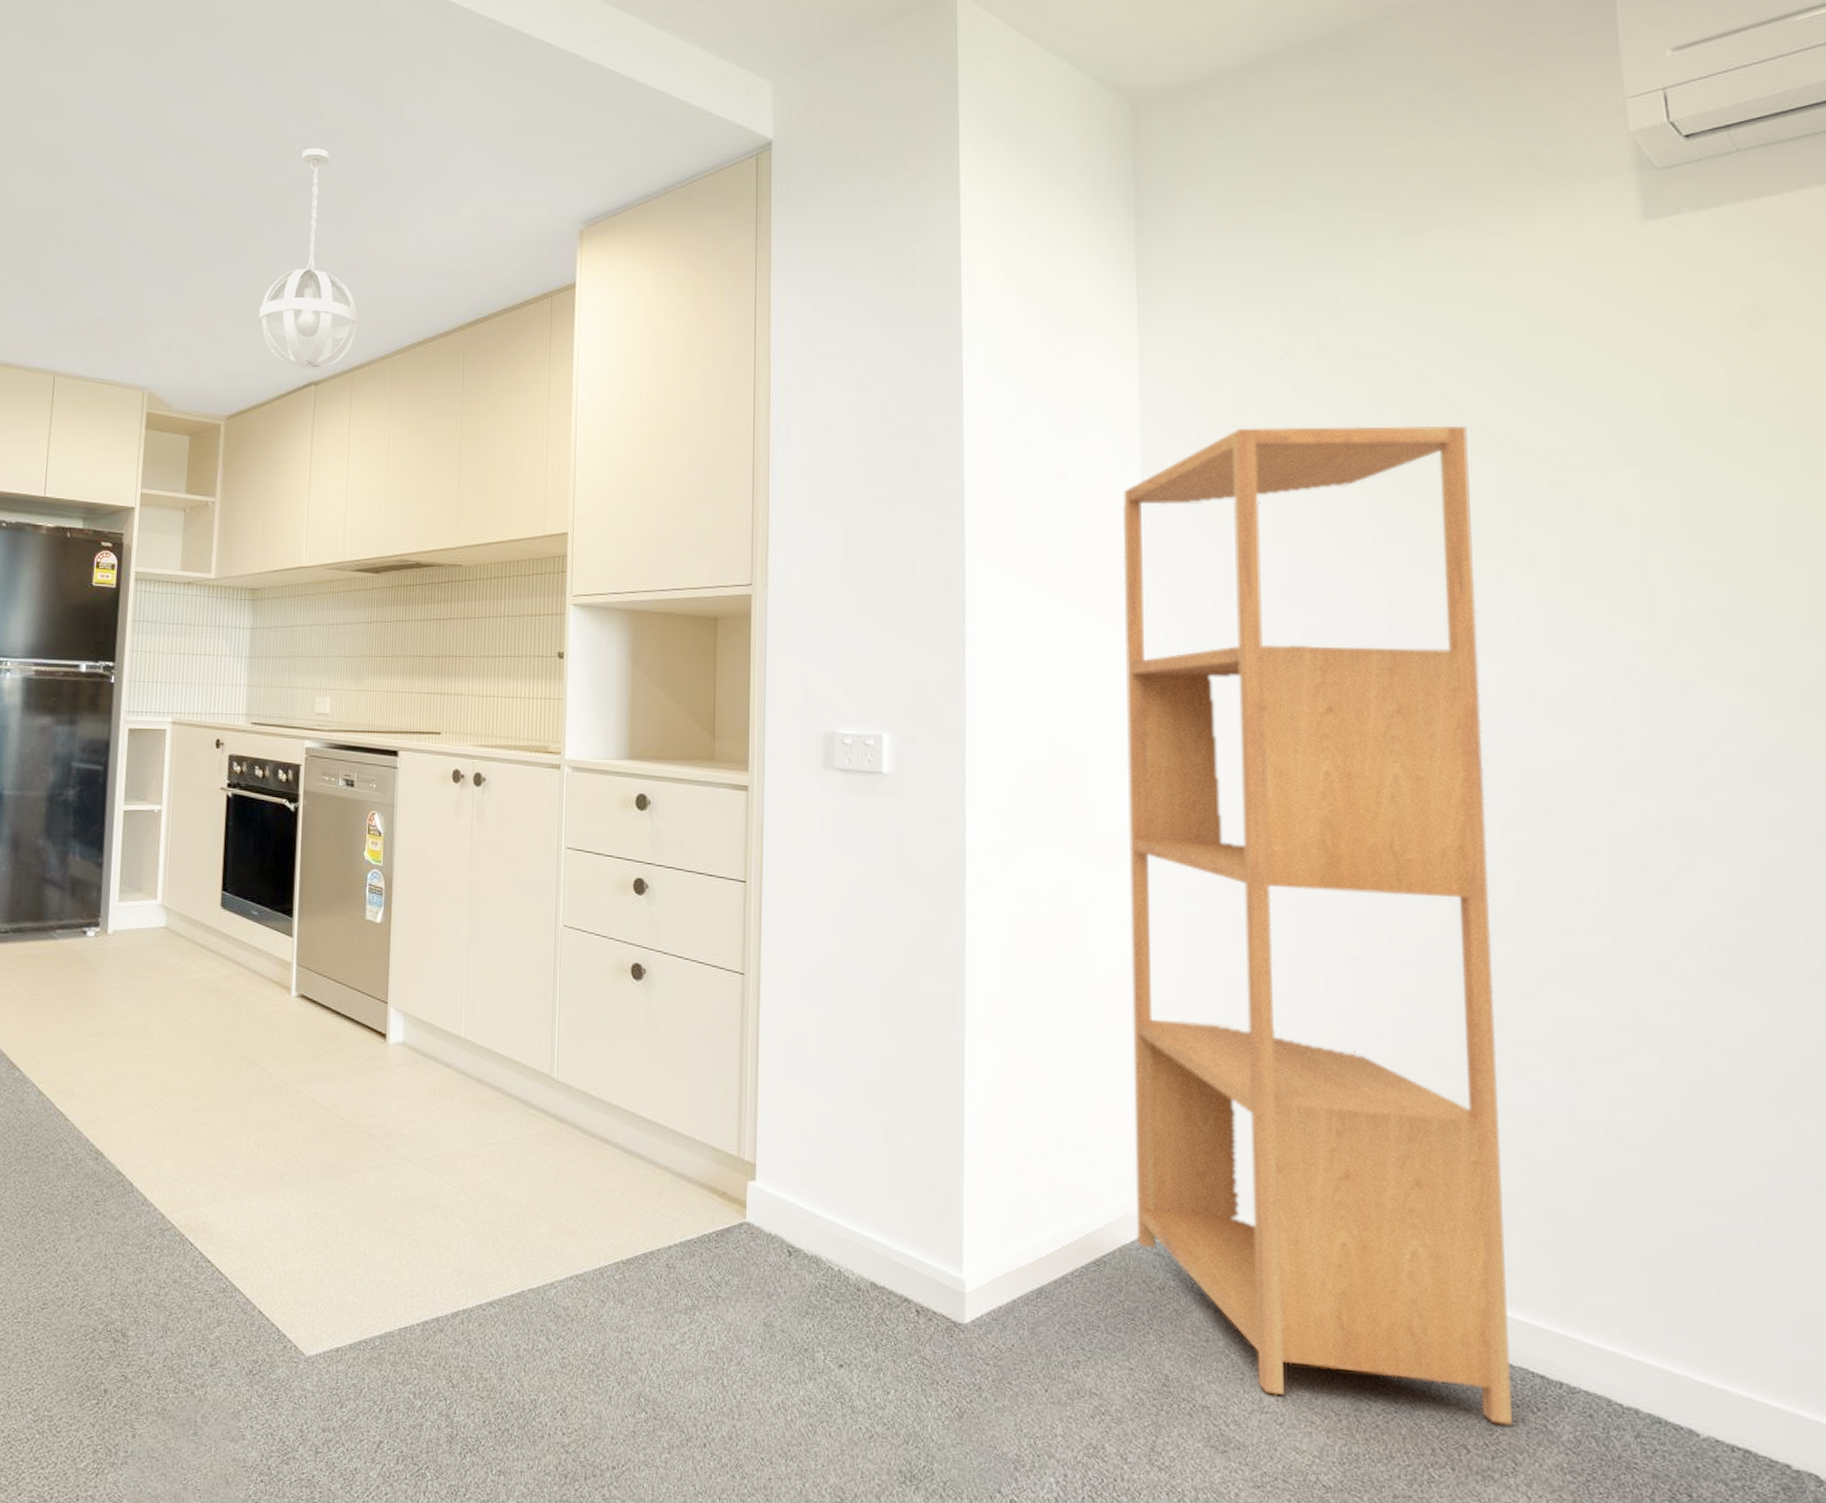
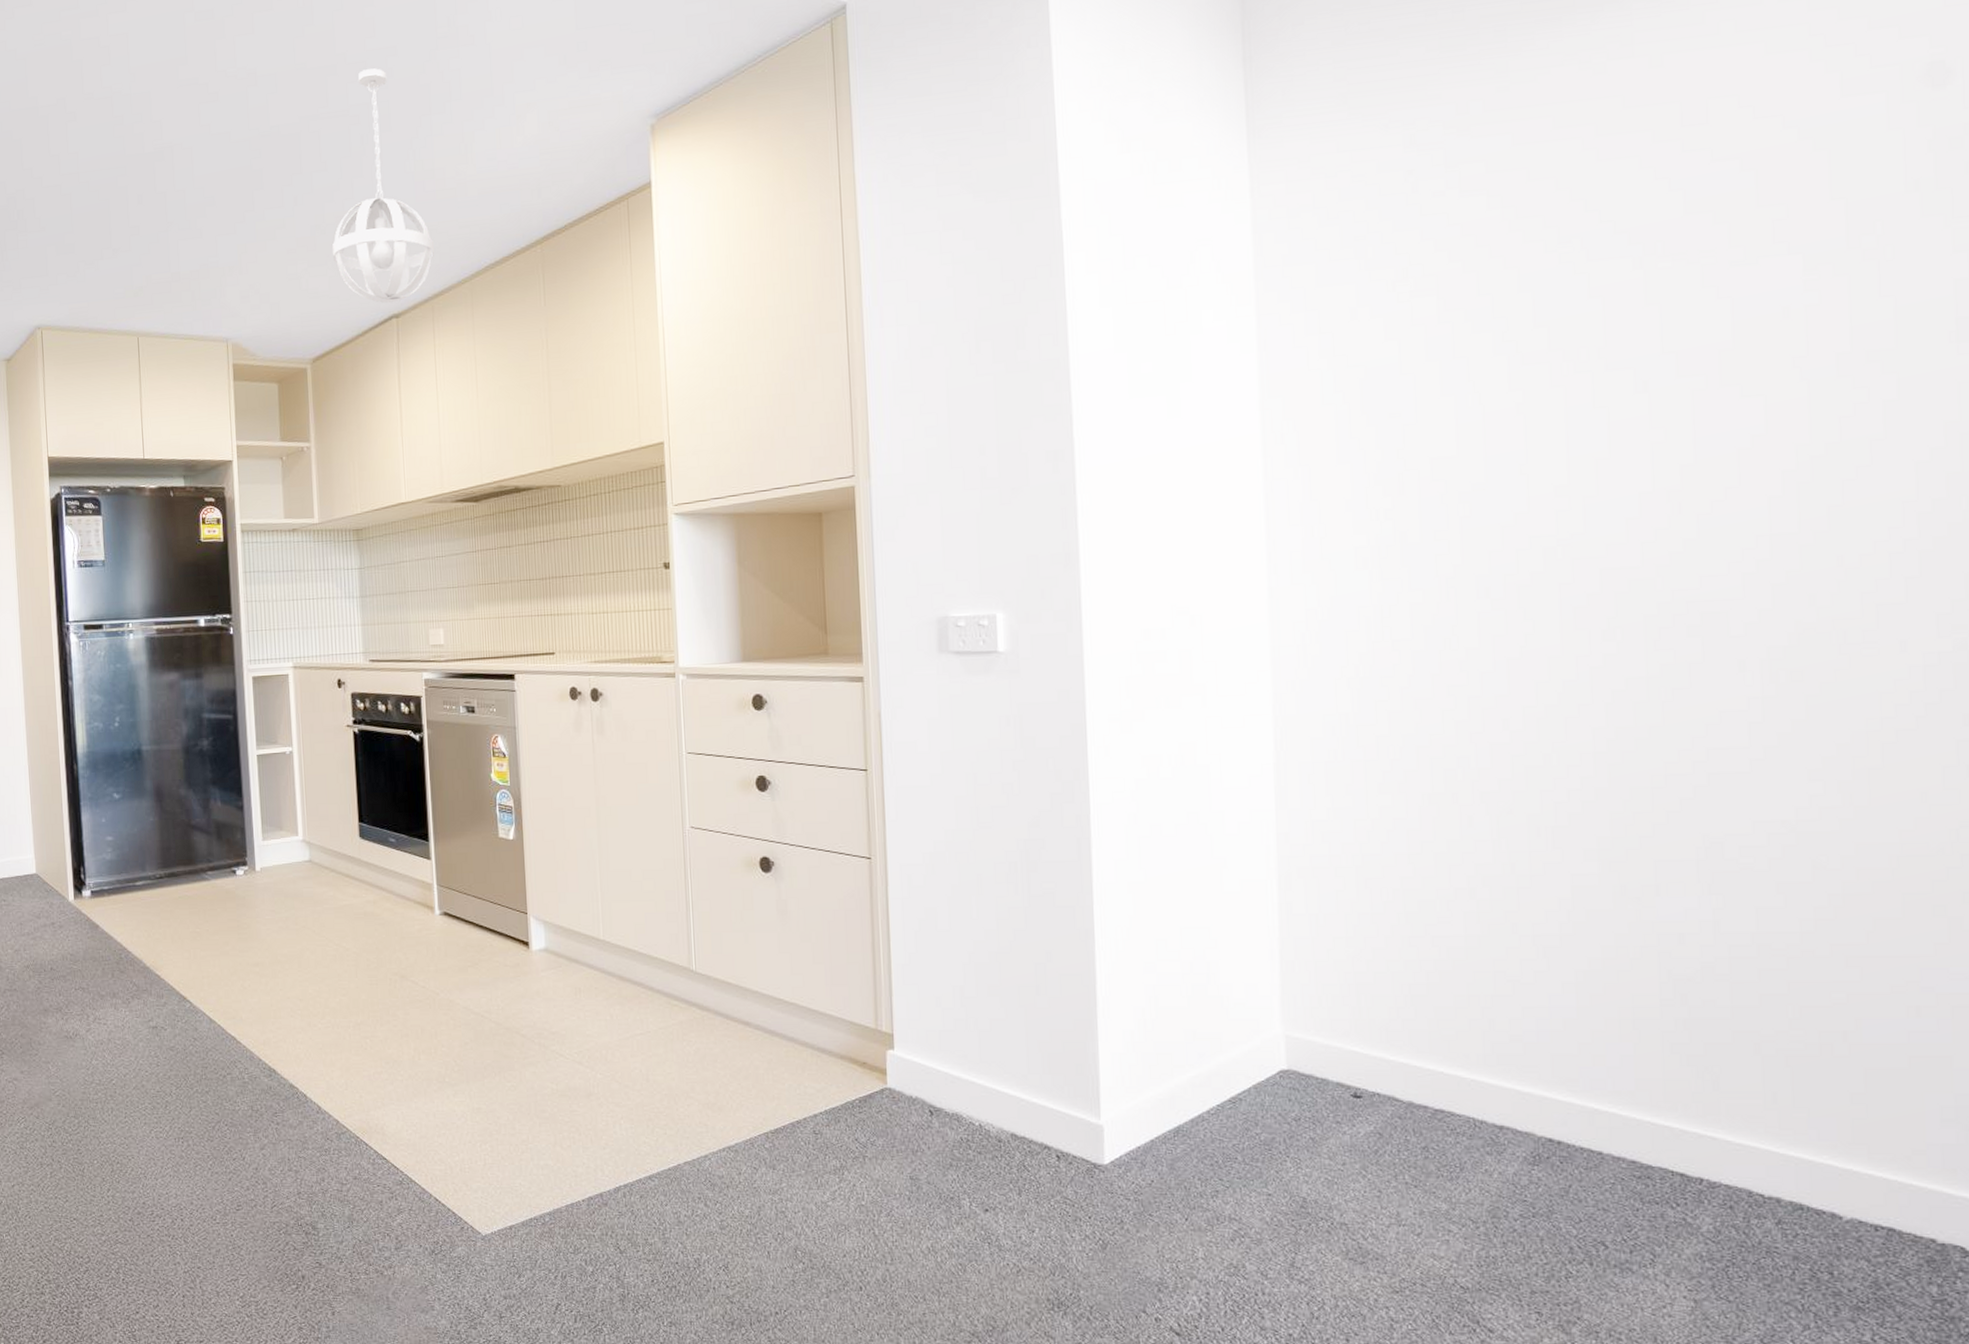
bookshelf: present [1122,426,1513,1425] -> none [1237,232,1652,1221]

